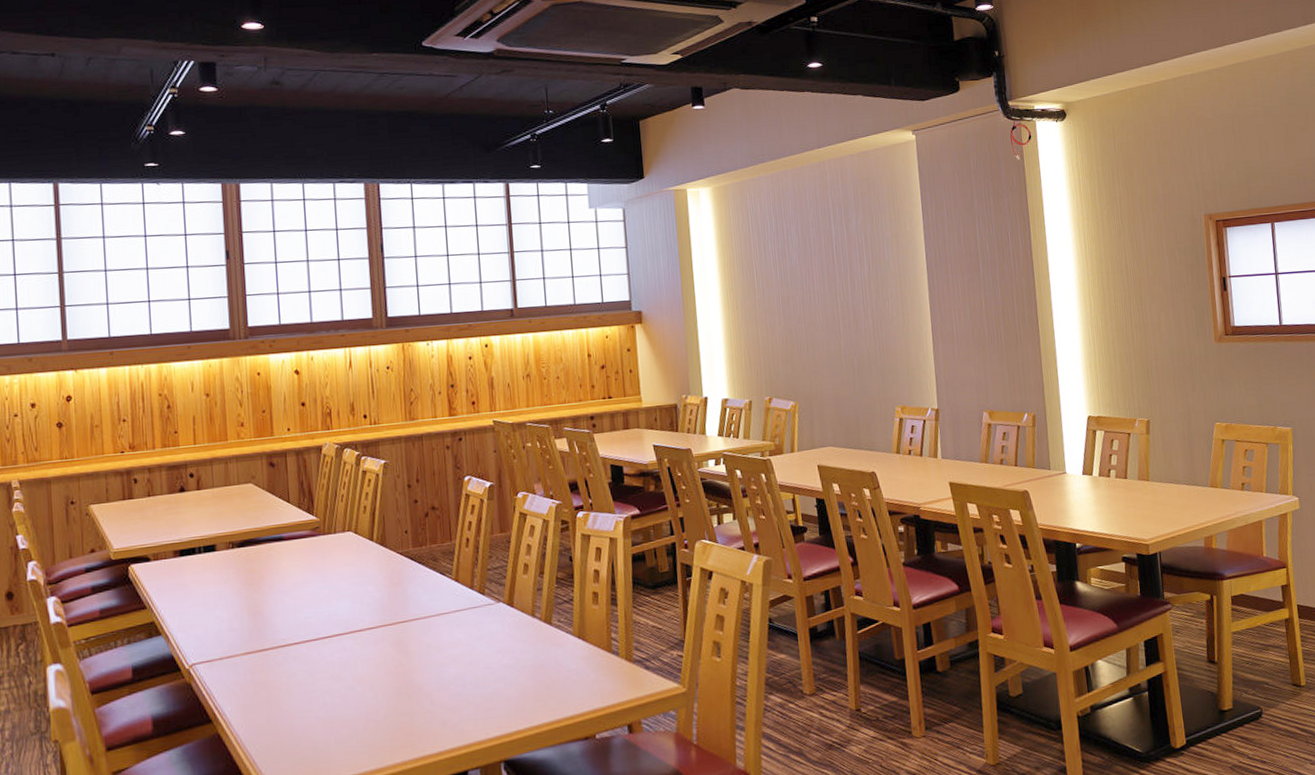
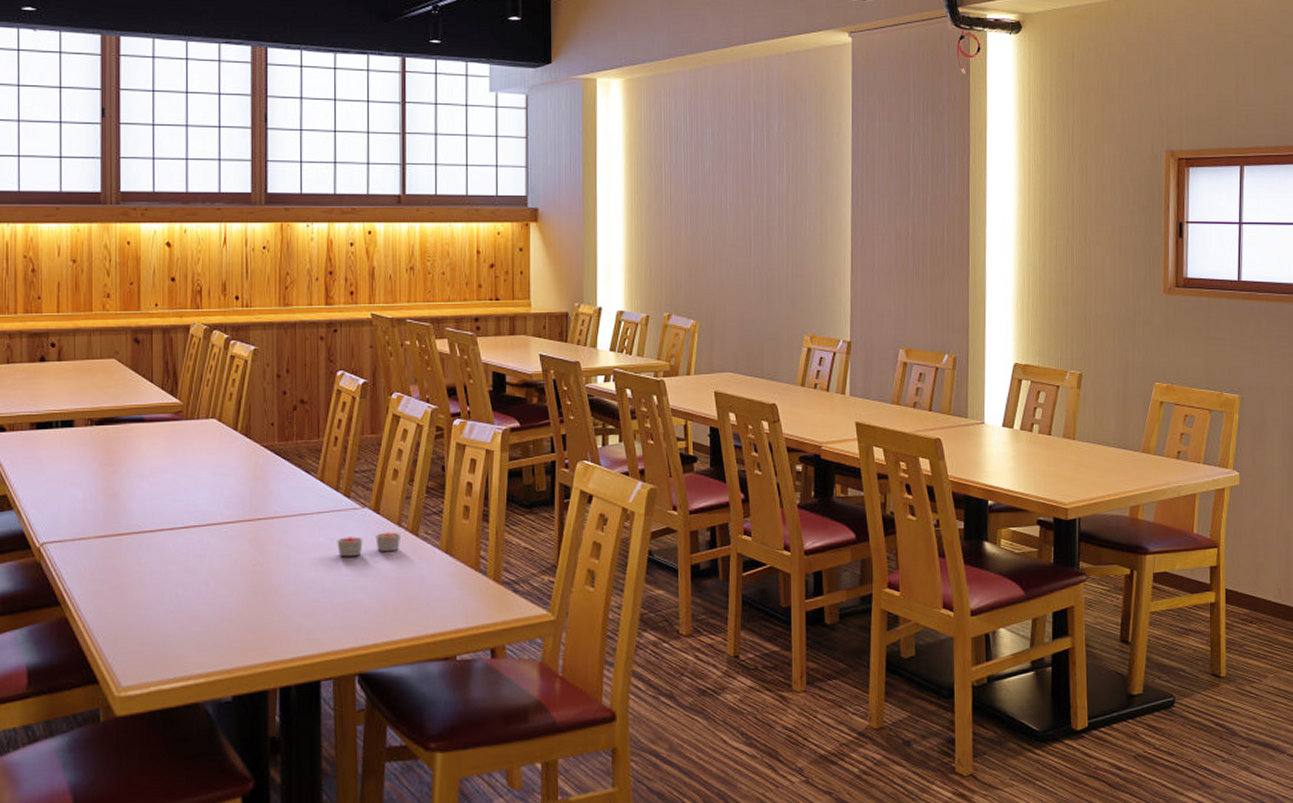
candle: none [475,623,535,650] -> present [337,532,400,556]

